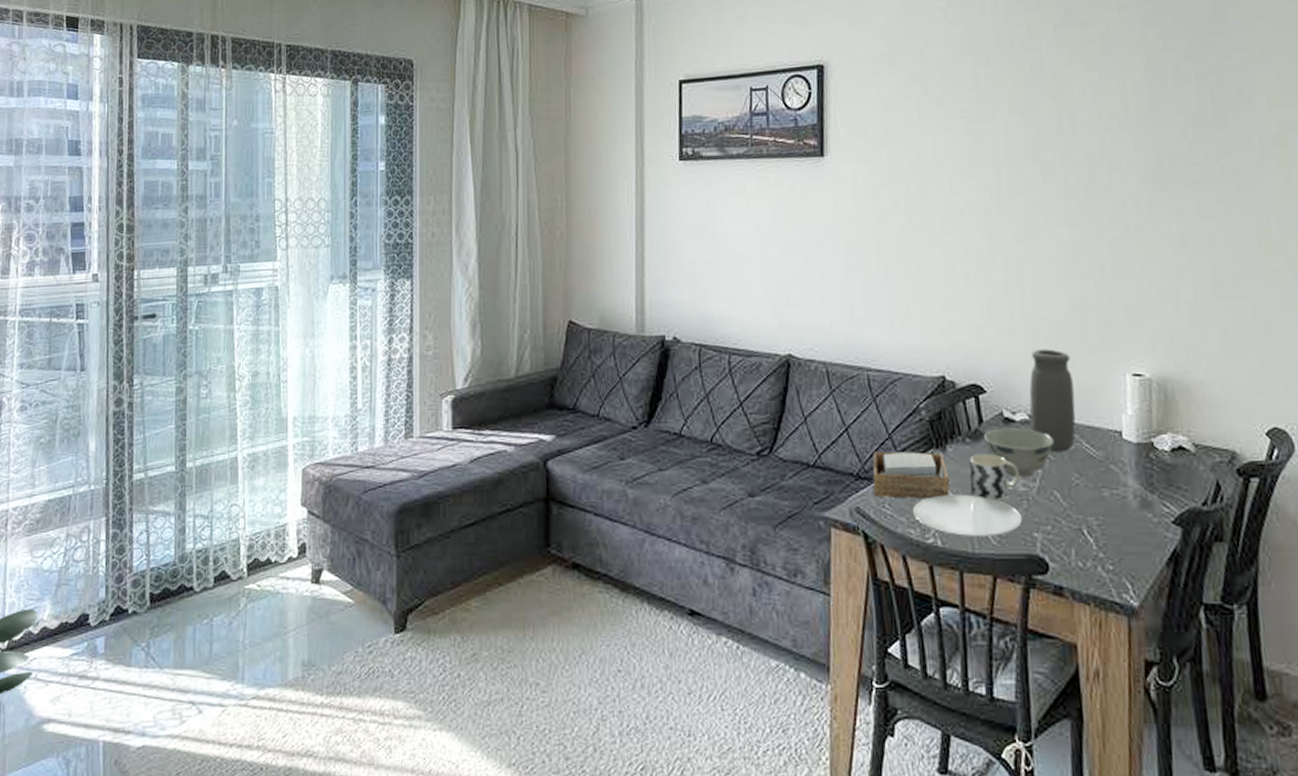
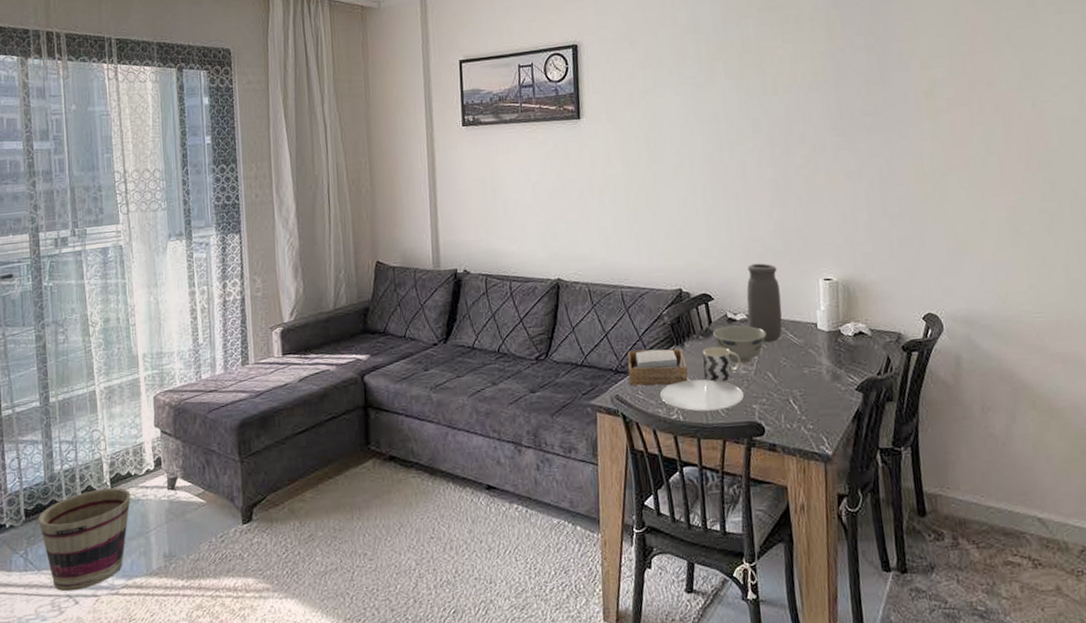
basket: none [164,576,269,697] -> present [38,488,131,592]

